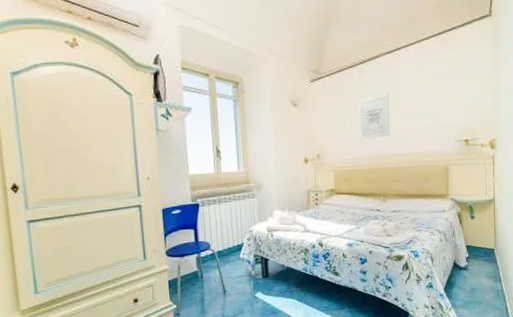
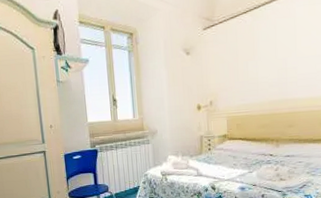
wall art: present [359,94,390,140] -> none [252,38,284,86]

